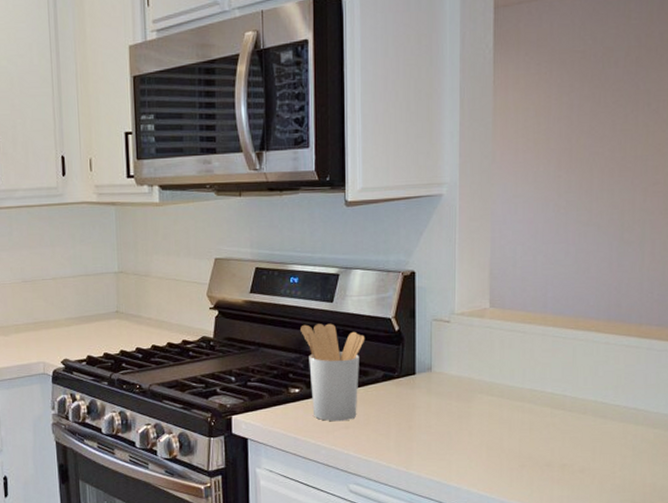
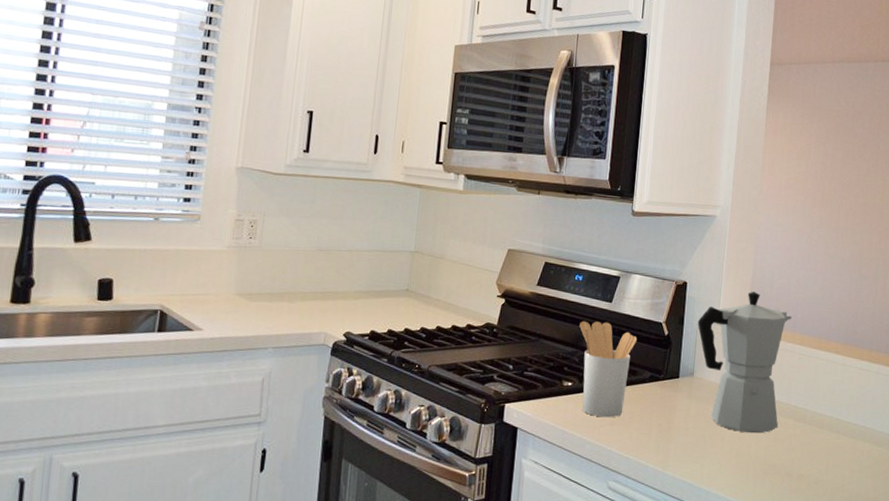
moka pot: none [431,273,541,426] -> present [697,291,792,434]

